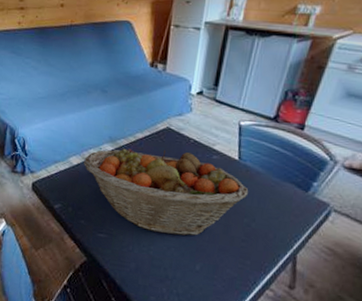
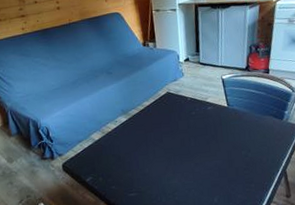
fruit basket: present [84,148,249,236] -> none [104,109,241,181]

